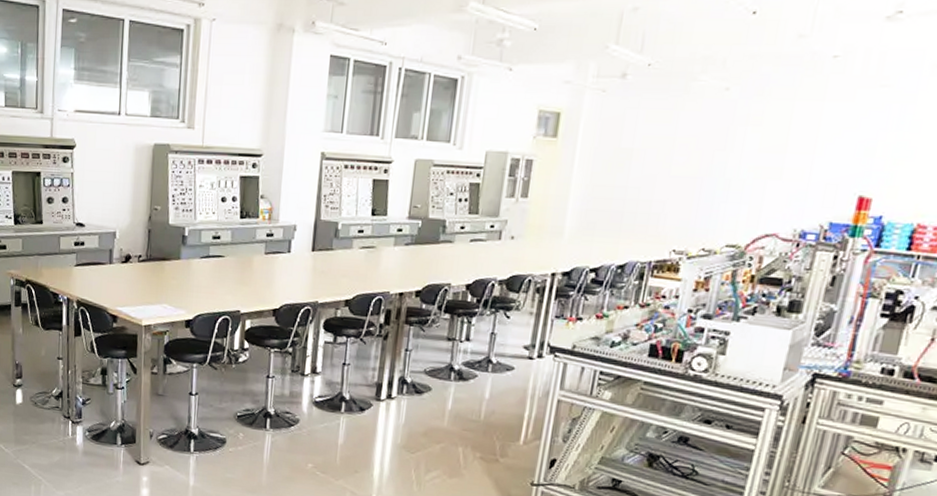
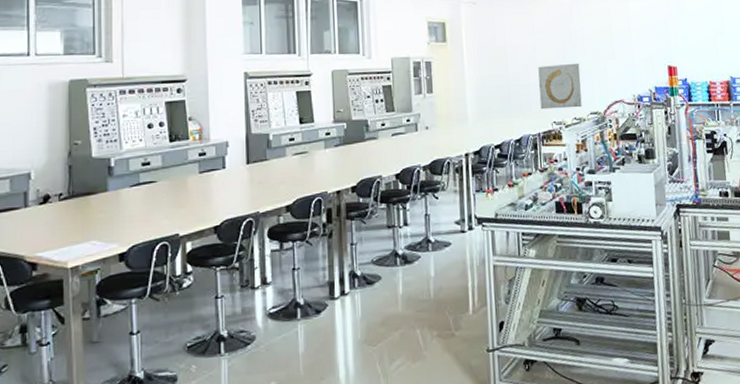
wall art: none [660,178,728,237] -> present [538,63,582,110]

